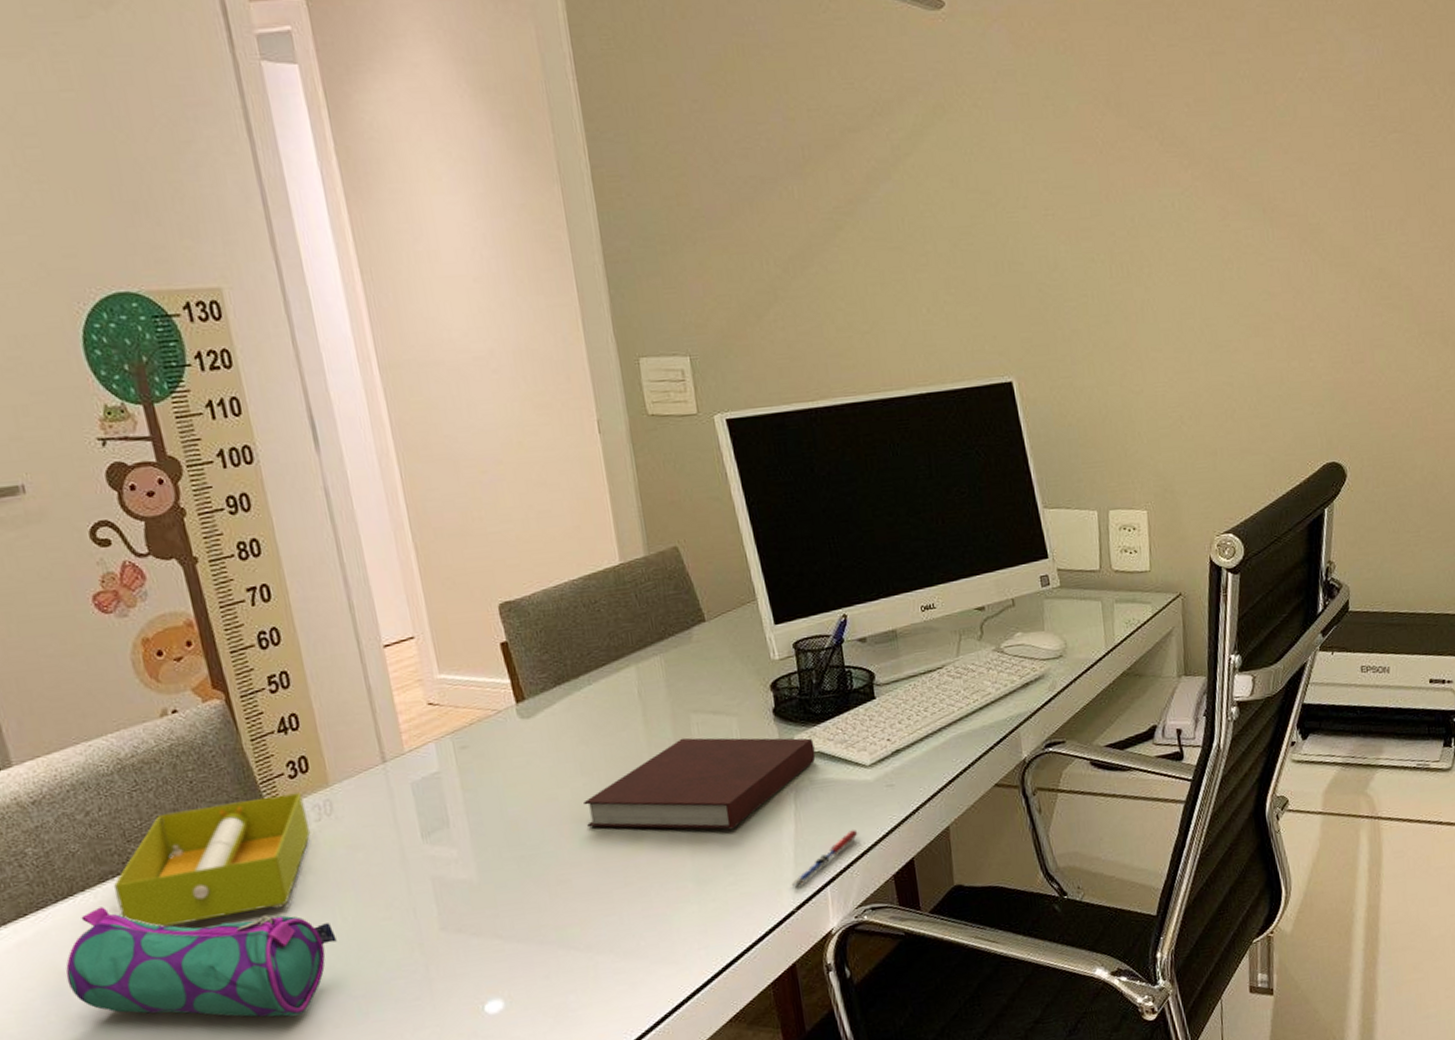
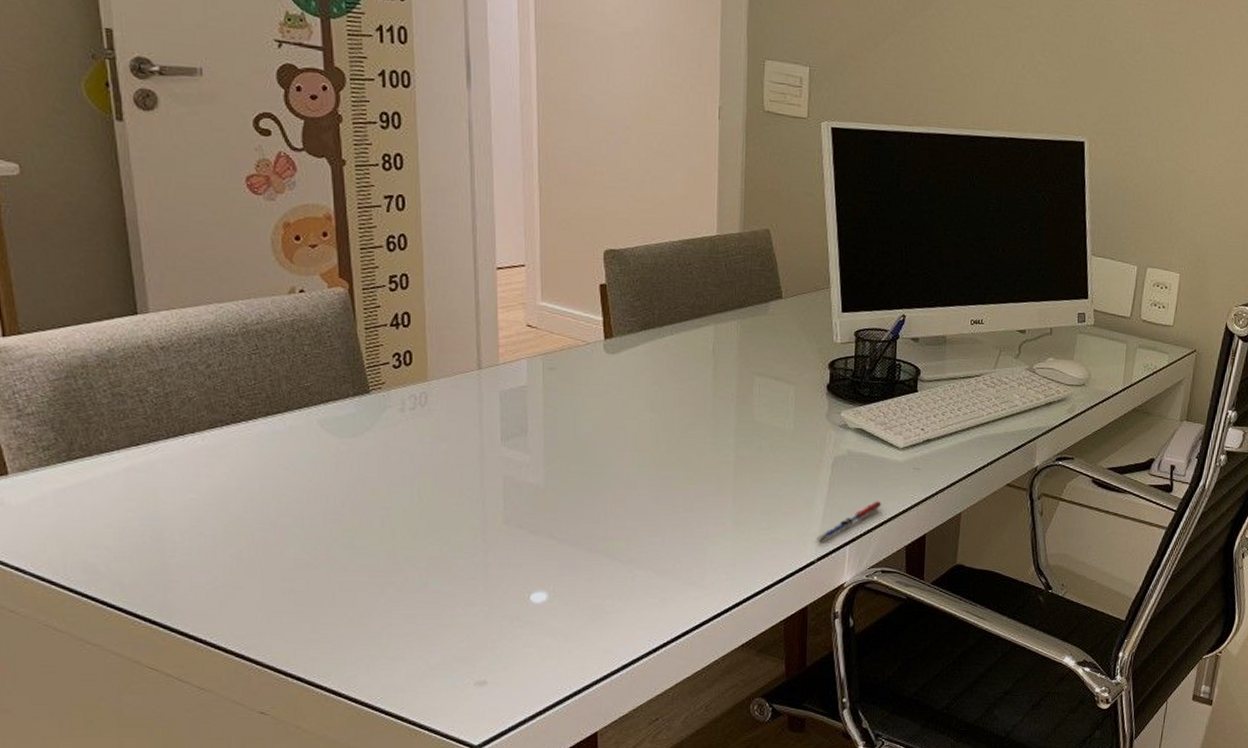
pencil case: present [65,906,337,1017] -> none [165,449,410,574]
tissue box: present [114,792,311,928] -> none [222,378,404,479]
notebook: present [583,737,816,830] -> none [648,395,857,481]

